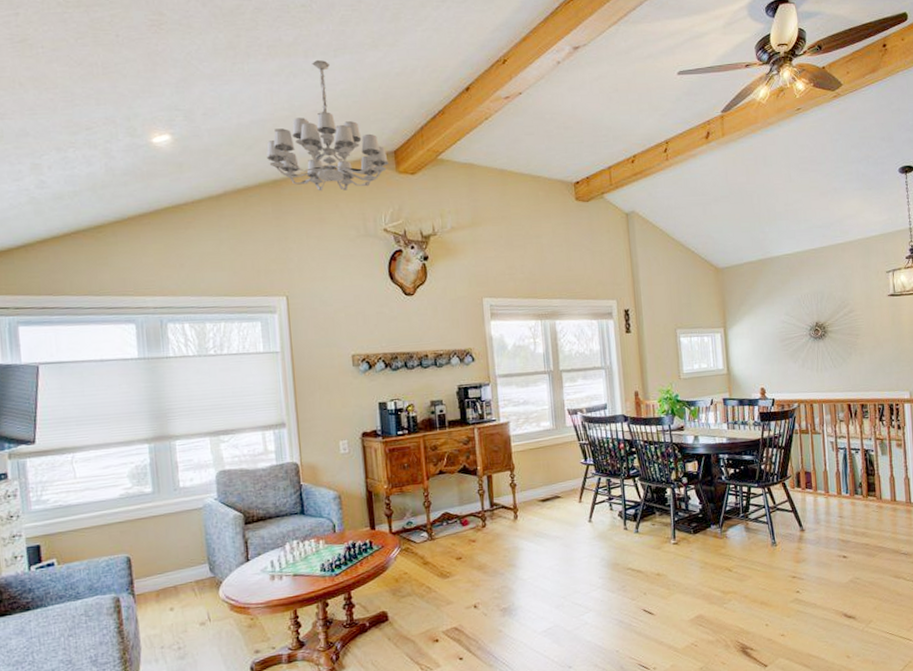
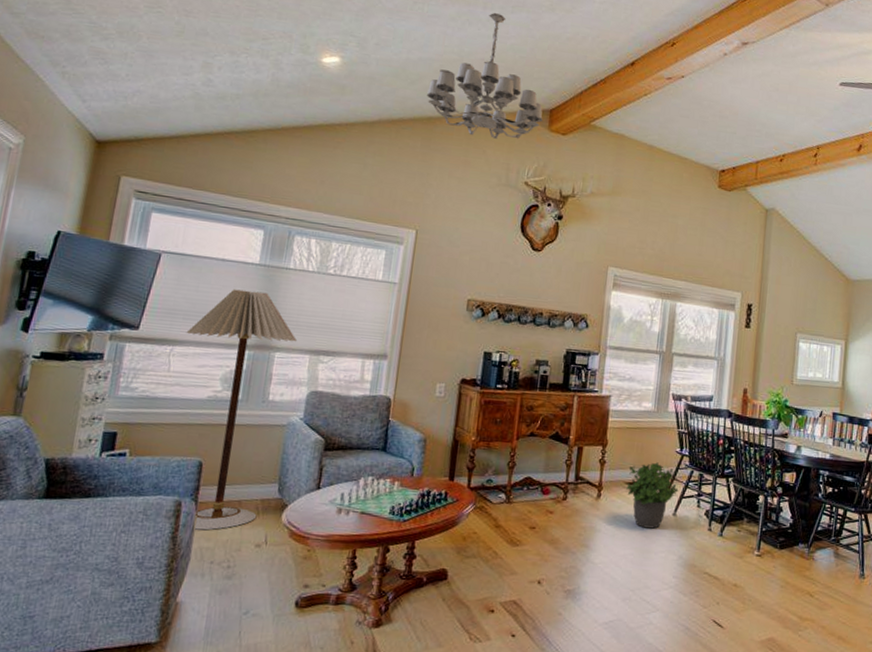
floor lamp: none [83,384,195,621] -> present [186,289,298,530]
potted plant: none [540,476,590,539] -> present [626,462,679,529]

